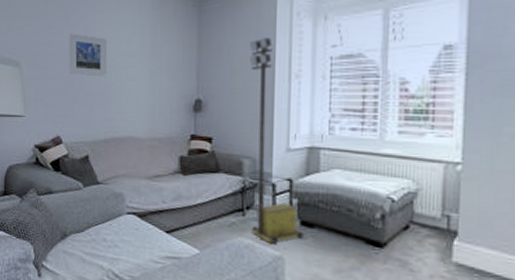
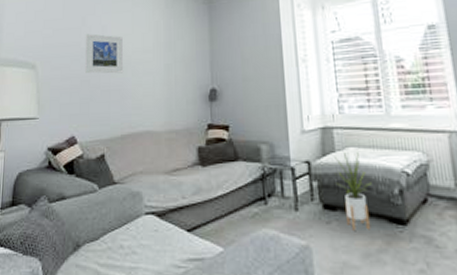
portable light tower: present [250,38,305,244] -> none [258,28,329,232]
house plant: none [318,173,354,249] -> present [335,151,372,230]

